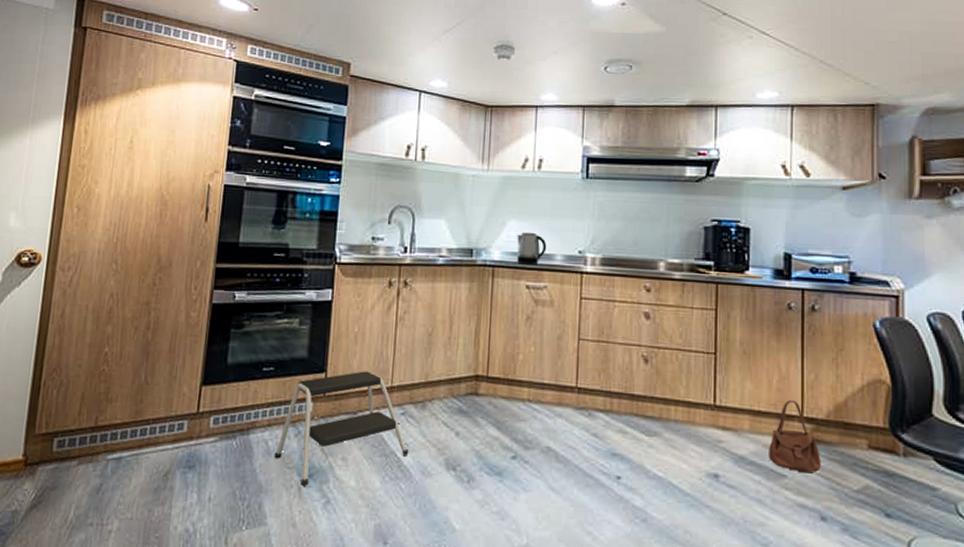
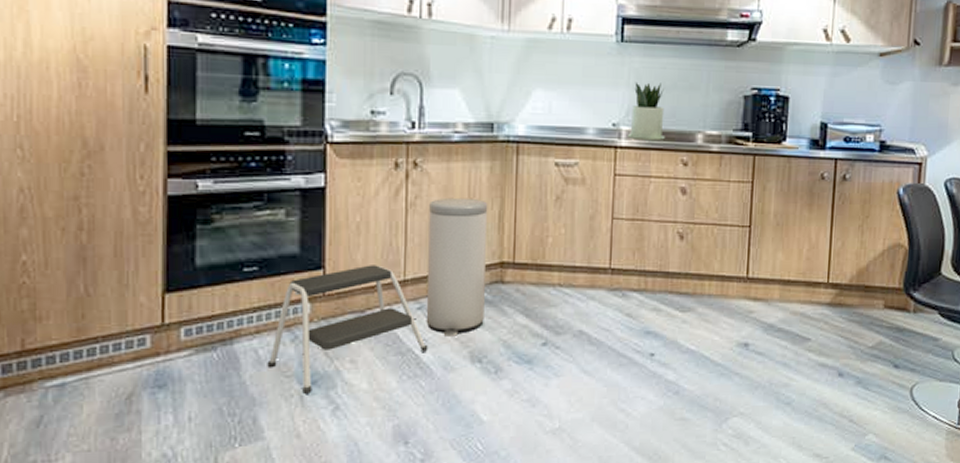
pedal bin: none [408,314,466,443] -> present [426,197,488,336]
kettle: present [517,232,547,265] -> none [544,103,578,140]
planter: none [592,213,628,268] -> present [627,82,665,141]
handbag: present [769,399,821,473] -> none [795,267,842,335]

